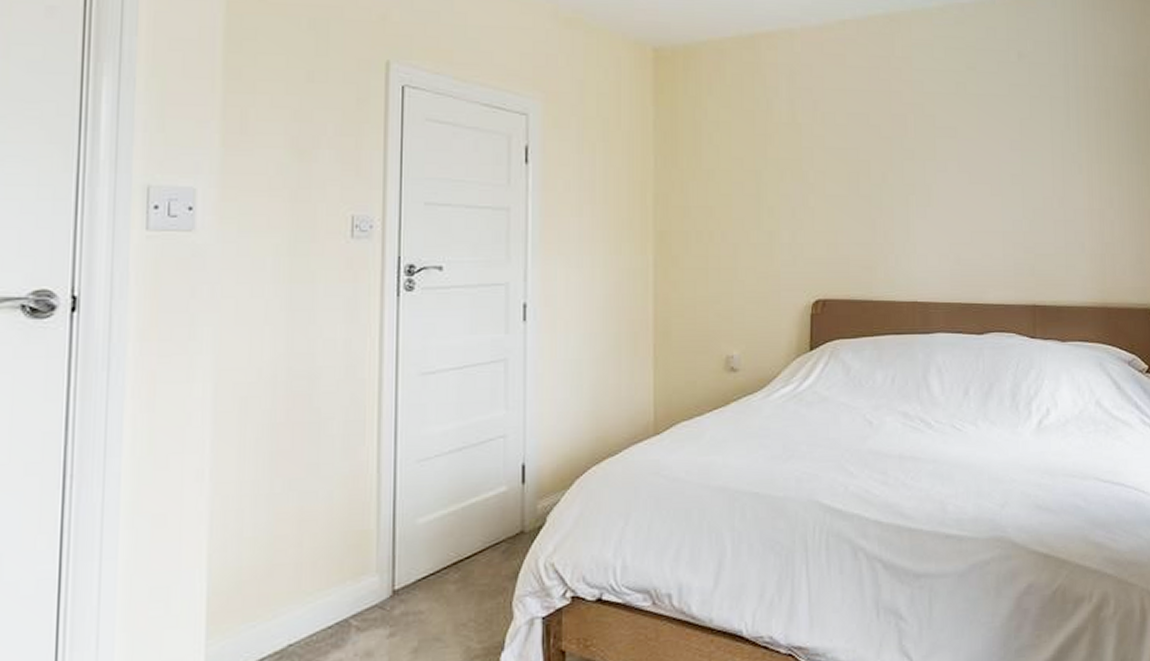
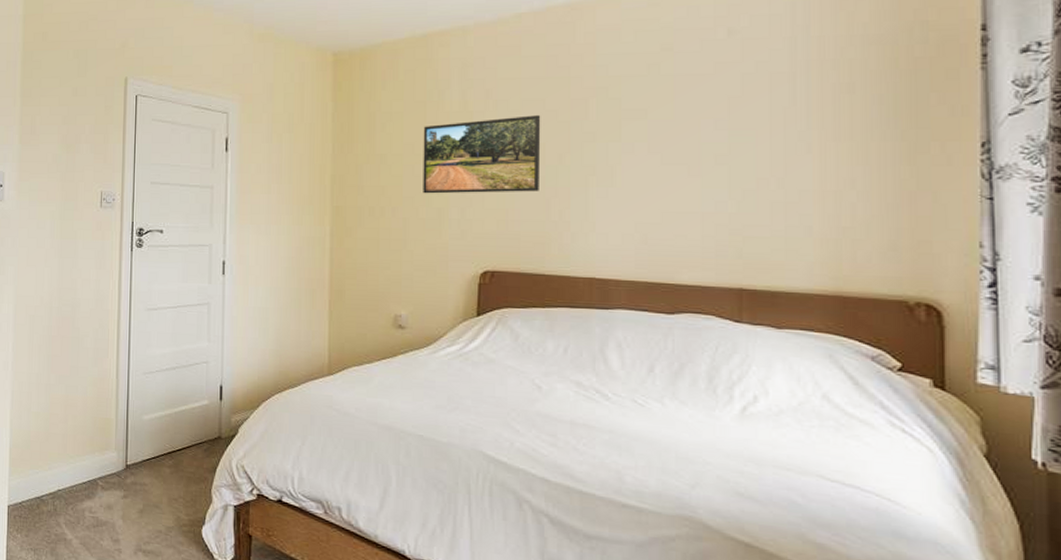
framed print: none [752,130,866,215] -> present [423,115,541,194]

